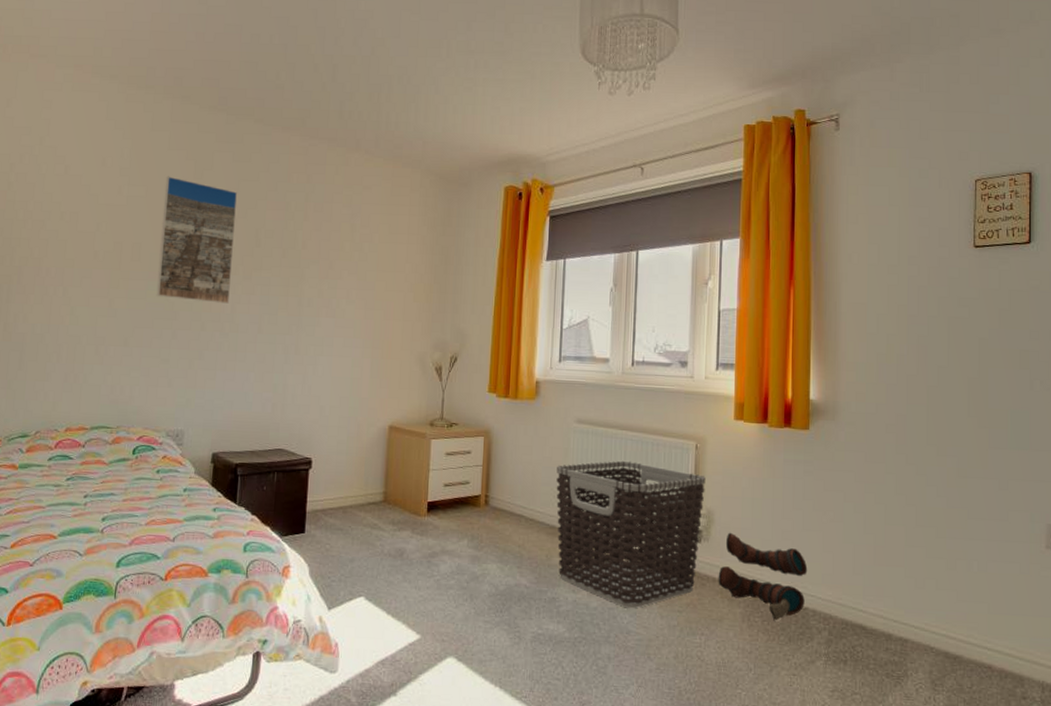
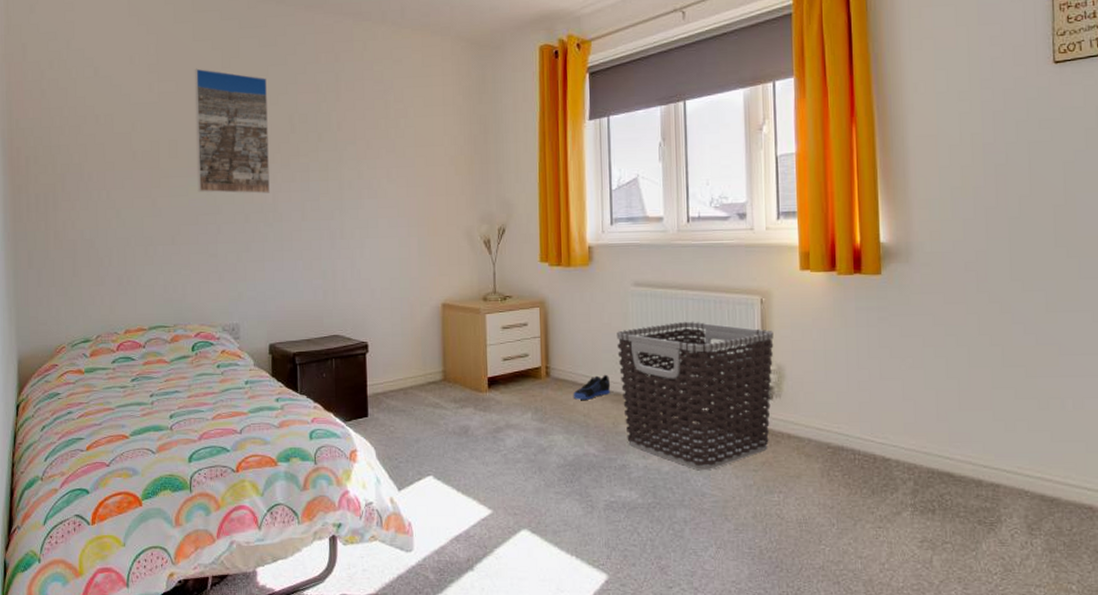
sneaker: none [509,506,547,531] -> present [573,374,611,400]
boots: present [718,532,808,621] -> none [793,386,888,474]

